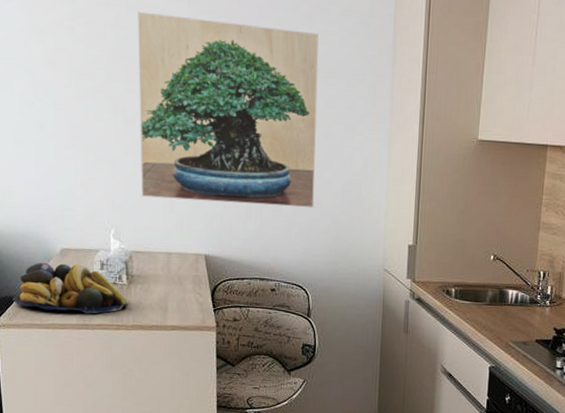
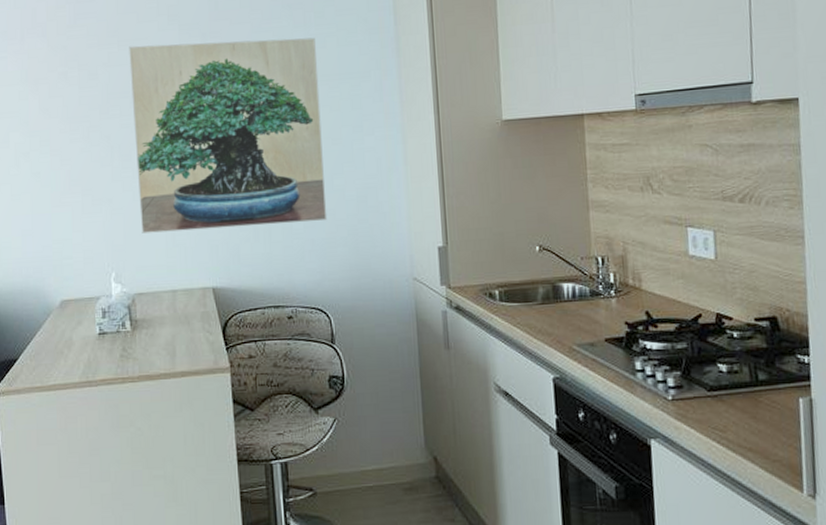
fruit bowl: present [12,262,128,314] -> none [12,314,133,370]

